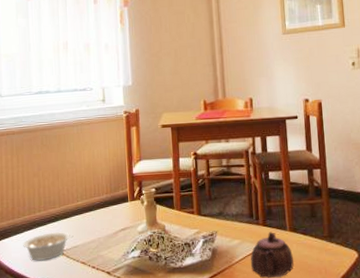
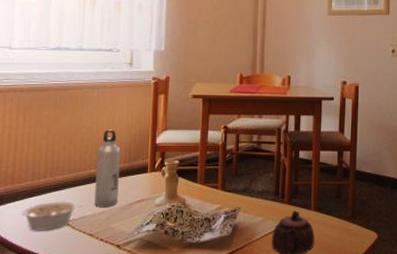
water bottle: none [81,163,104,237] -> present [94,129,121,208]

